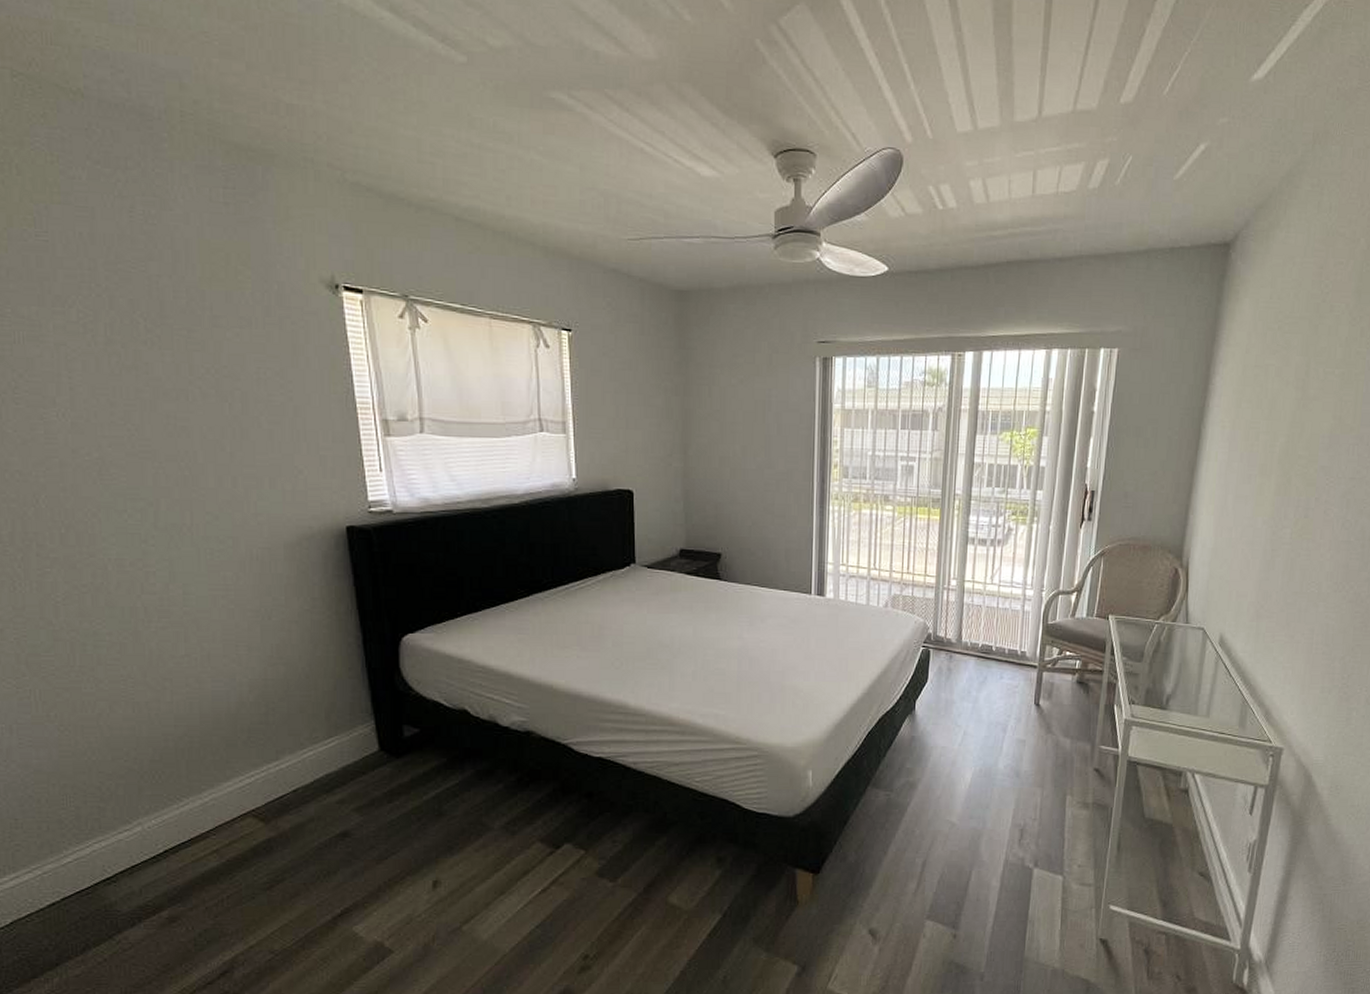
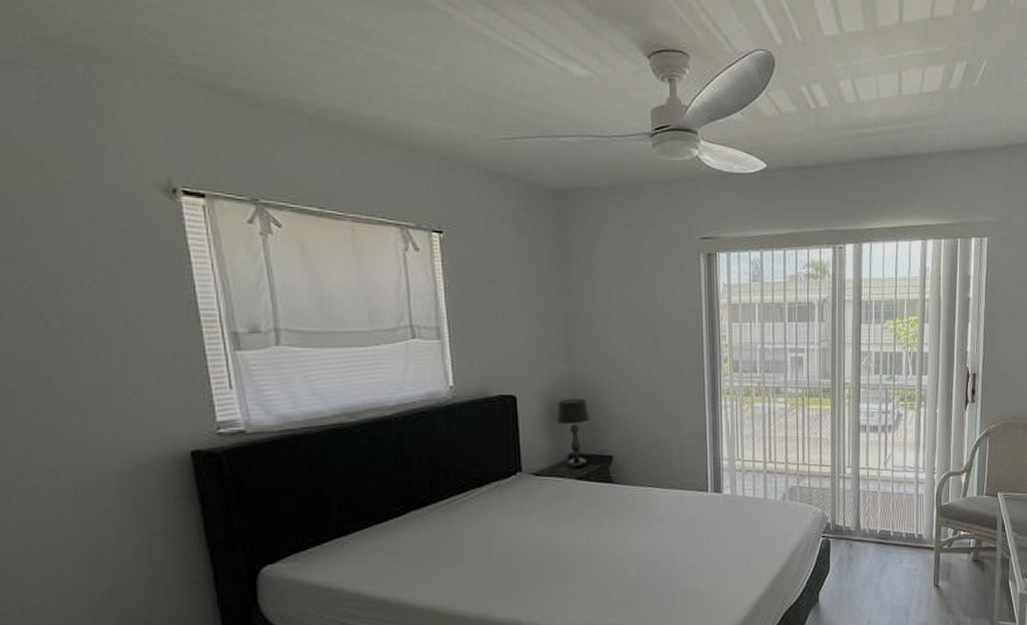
table lamp: none [670,496,702,564] -> present [556,399,590,469]

